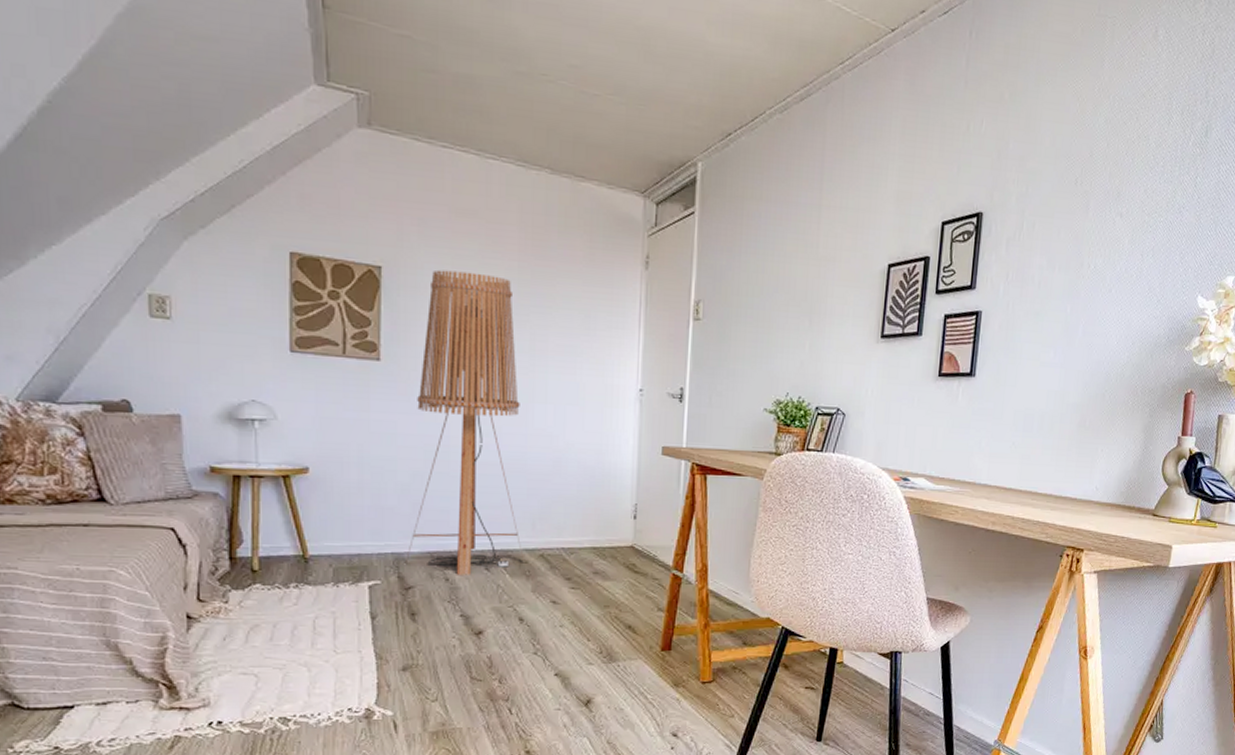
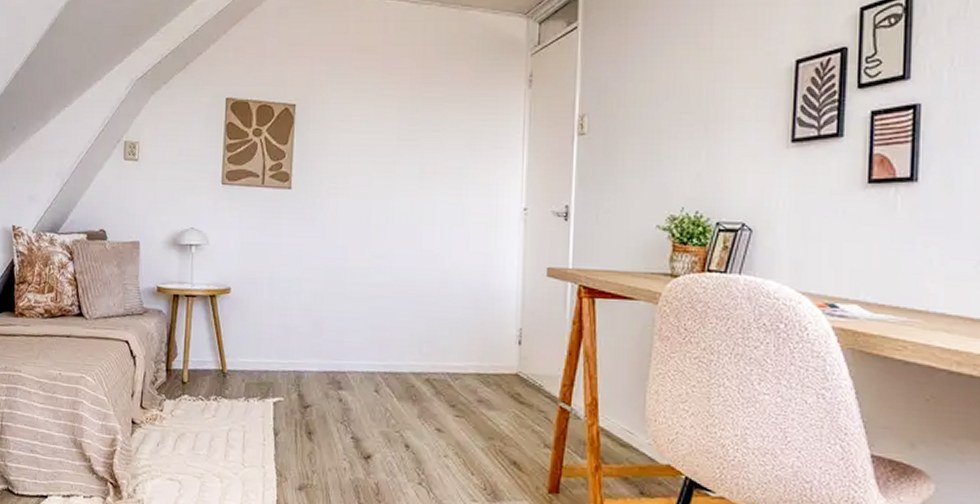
floor lamp: present [406,269,524,575] -> none [305,103,411,397]

